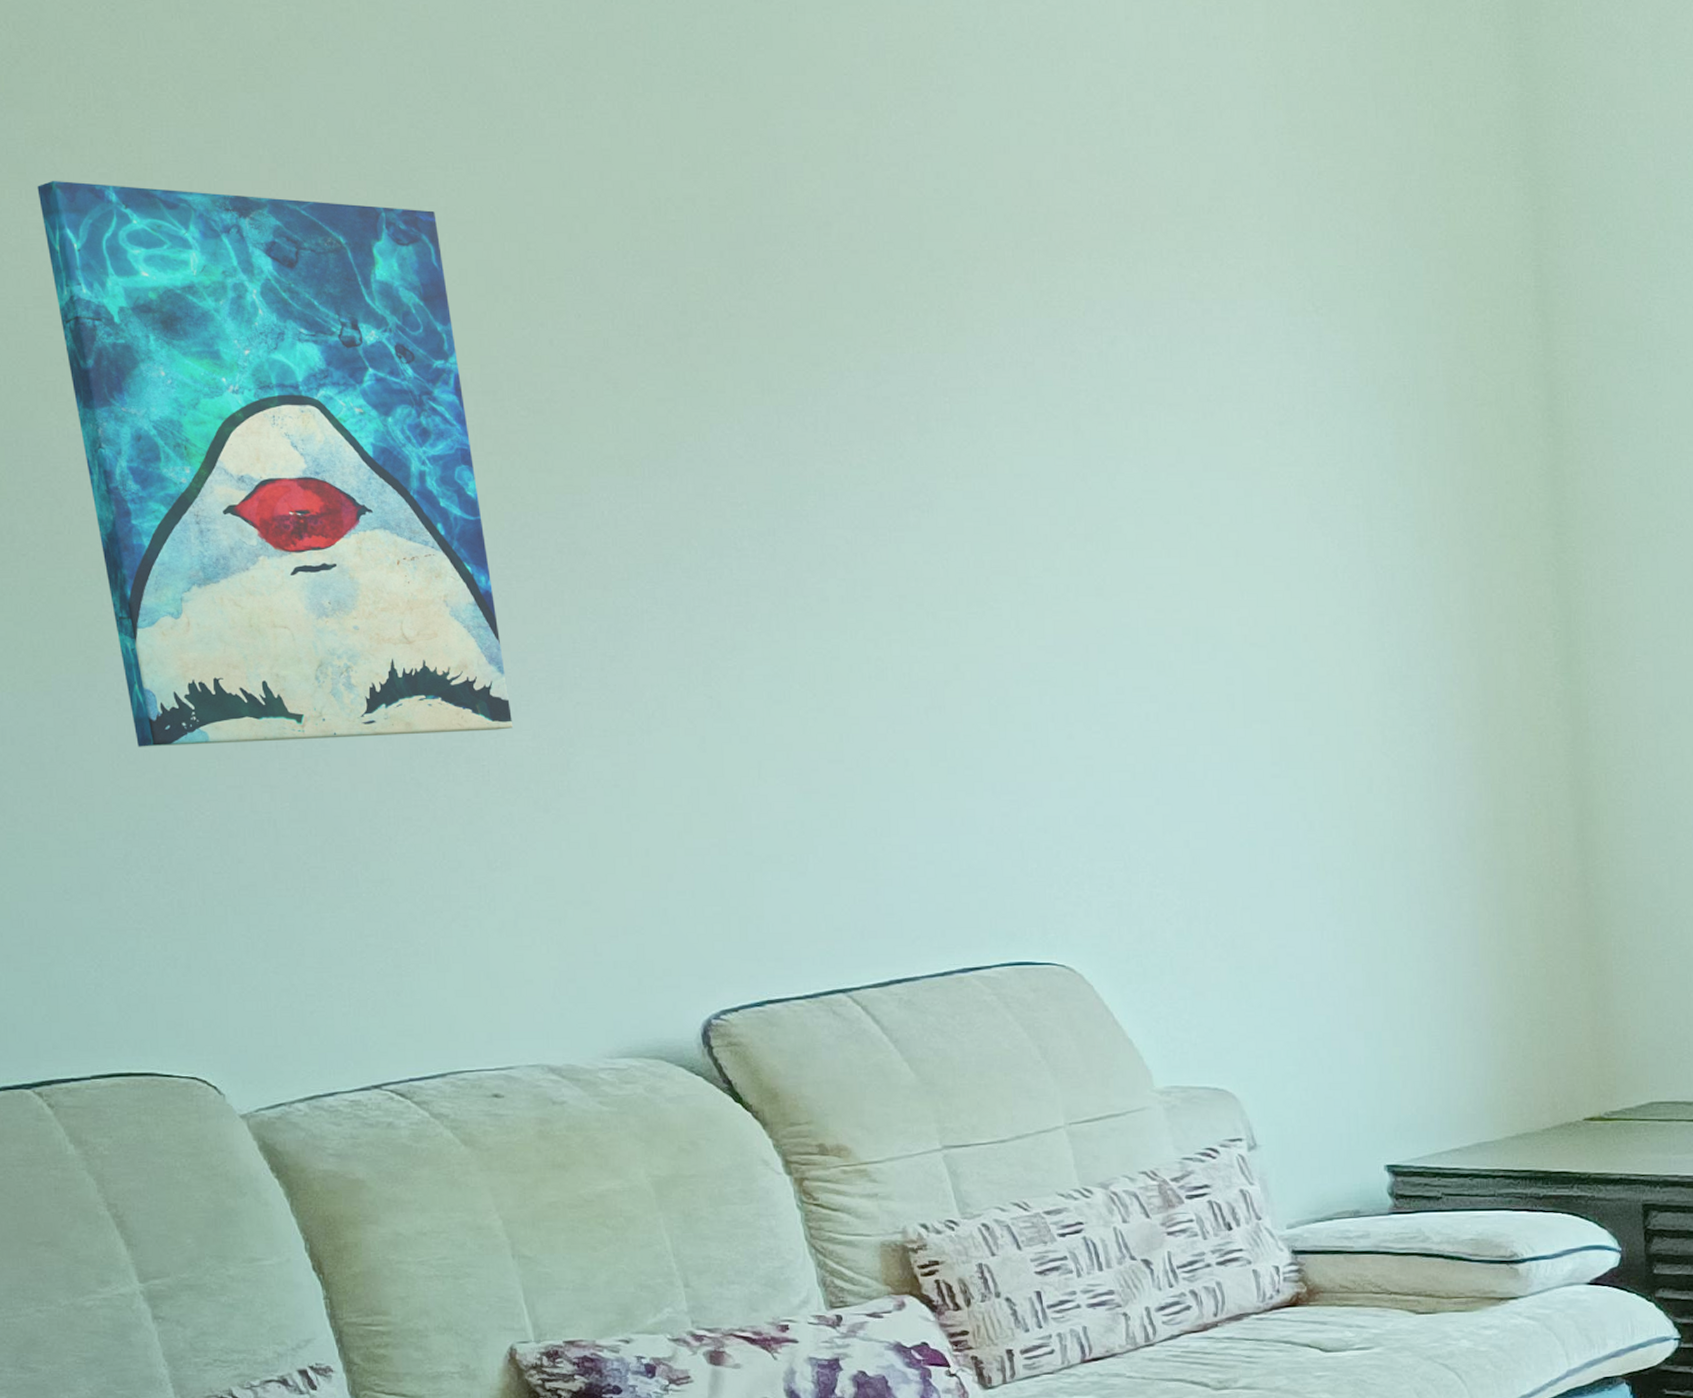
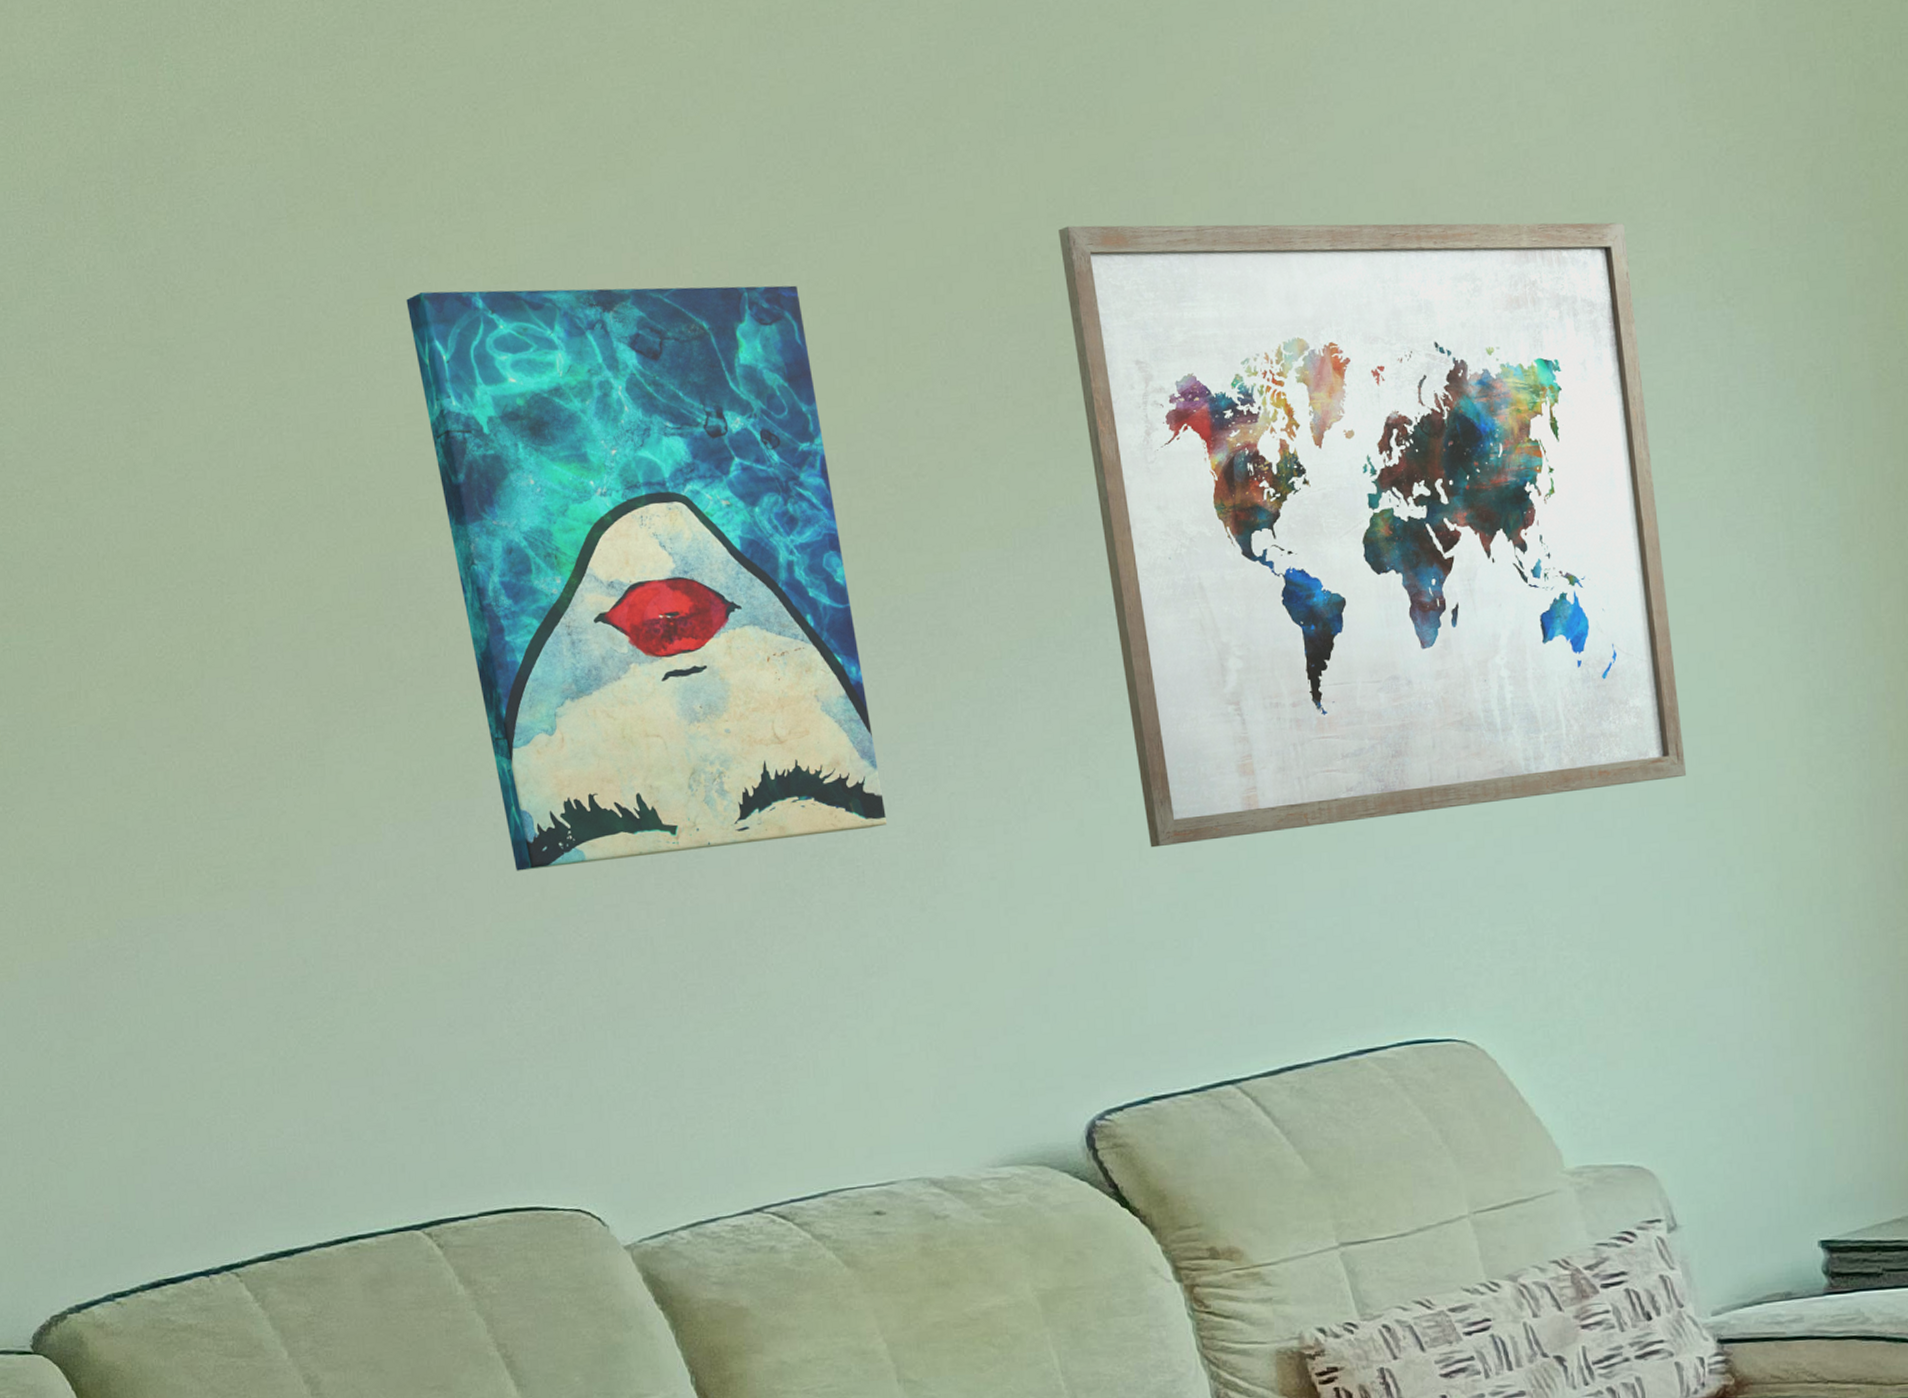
wall art: none [692,181,1272,768] -> present [1058,222,1686,848]

